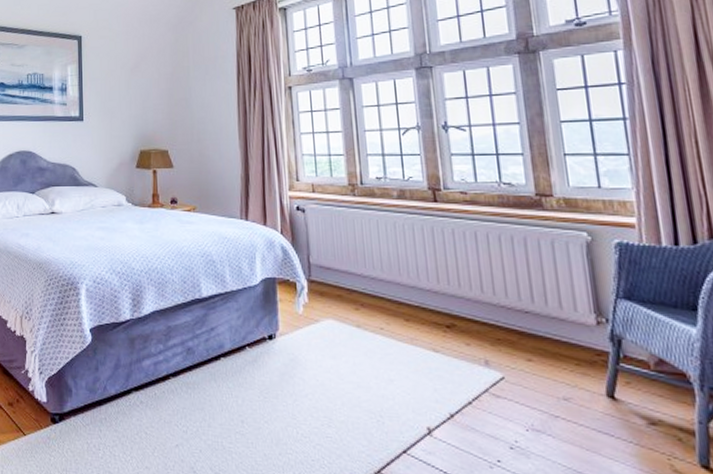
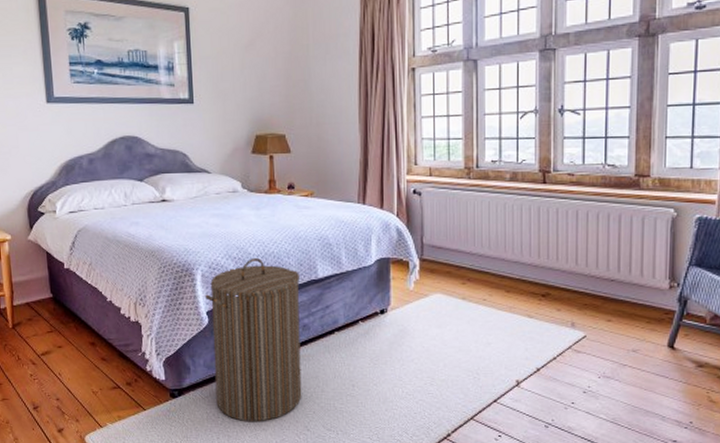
laundry hamper: none [89,272,187,459] -> present [205,257,302,422]

